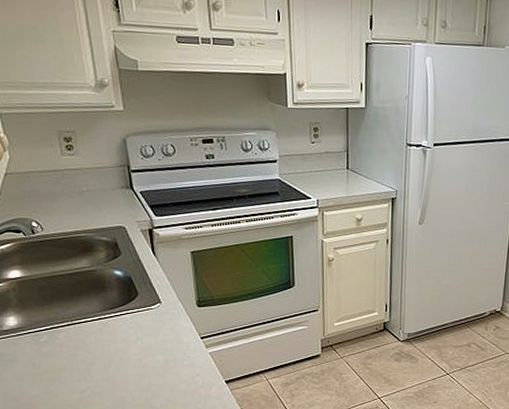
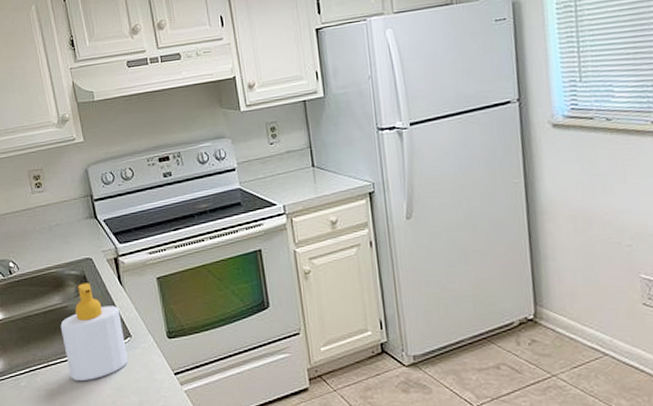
soap bottle: none [87,250,155,340] -> present [60,283,128,381]

